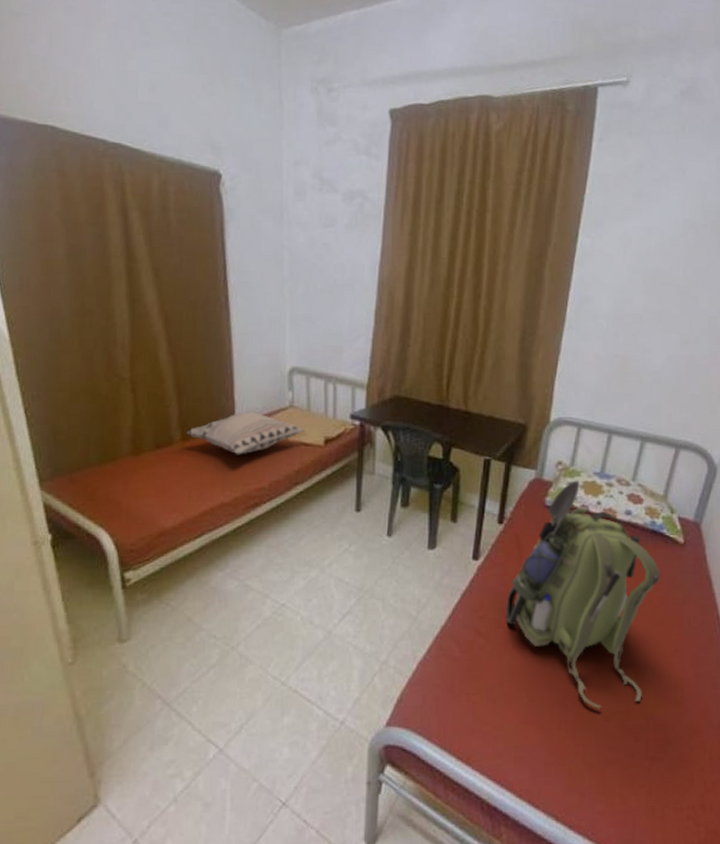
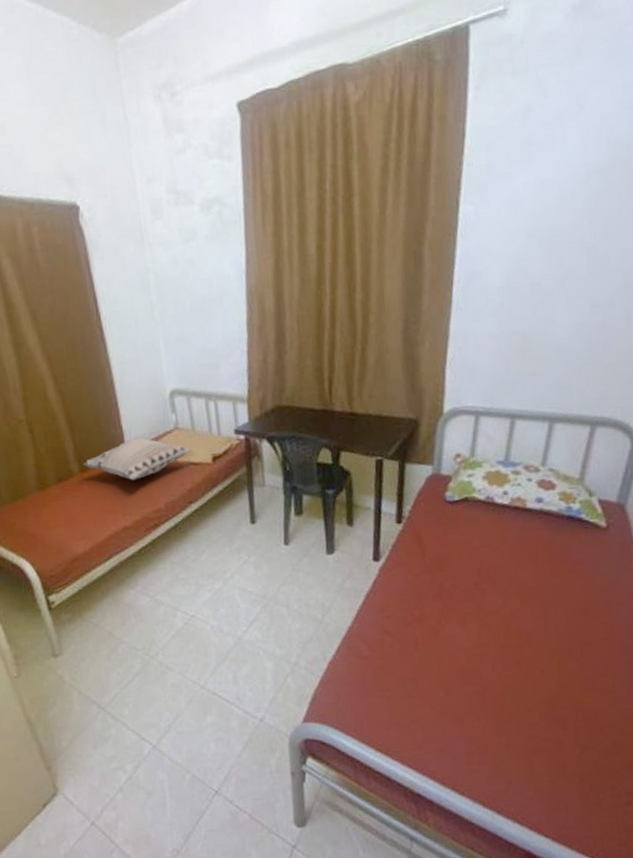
backpack: present [506,480,661,709] -> none [412,471,581,700]

